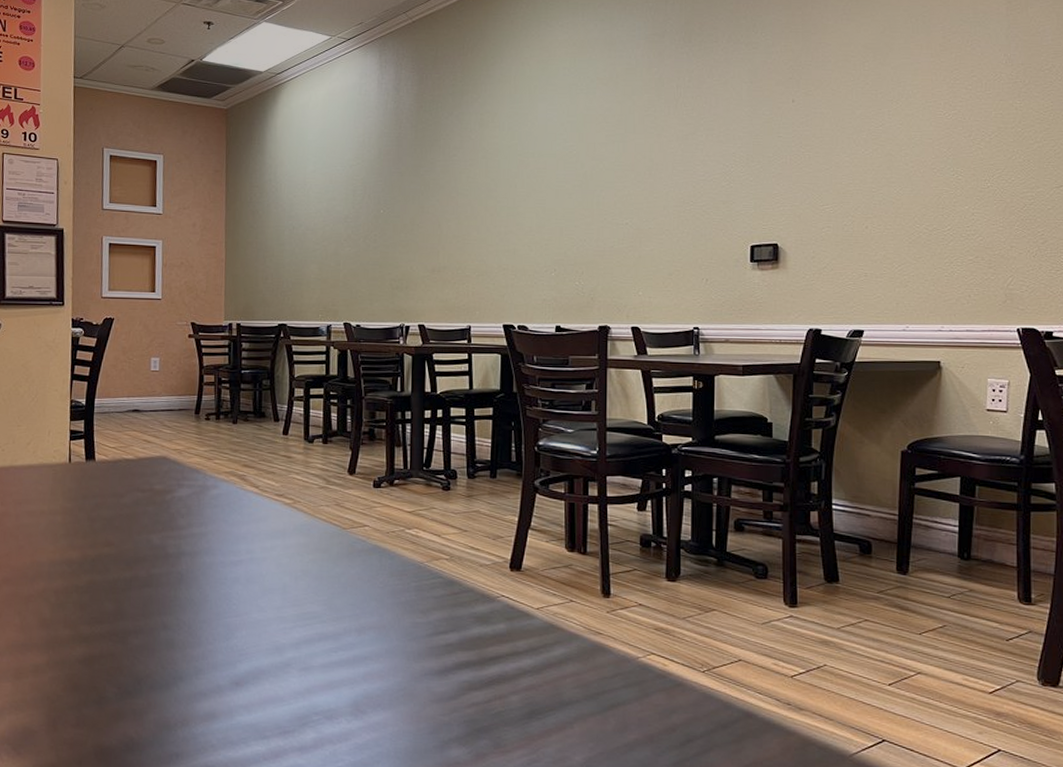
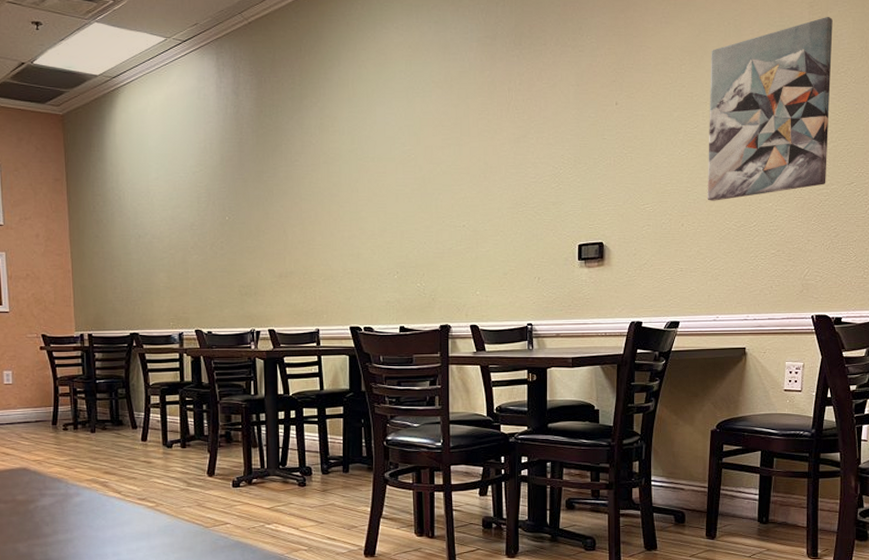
wall art: none [894,12,1034,203] -> present [707,16,833,201]

